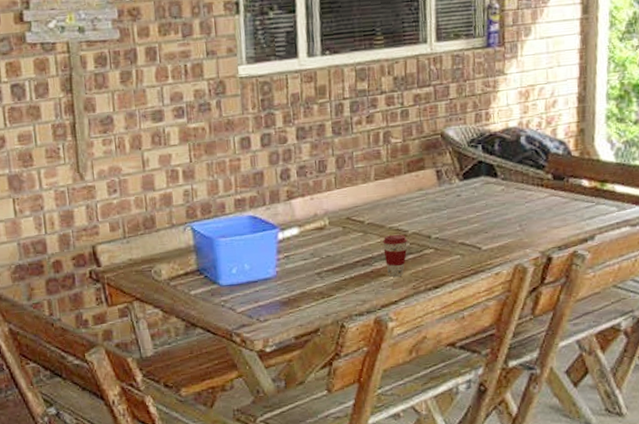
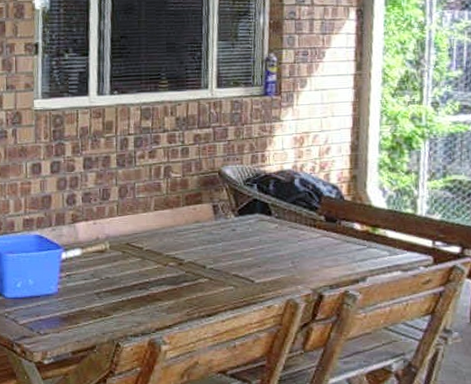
coffee cup: present [383,234,408,277] -> none [159,262,184,302]

